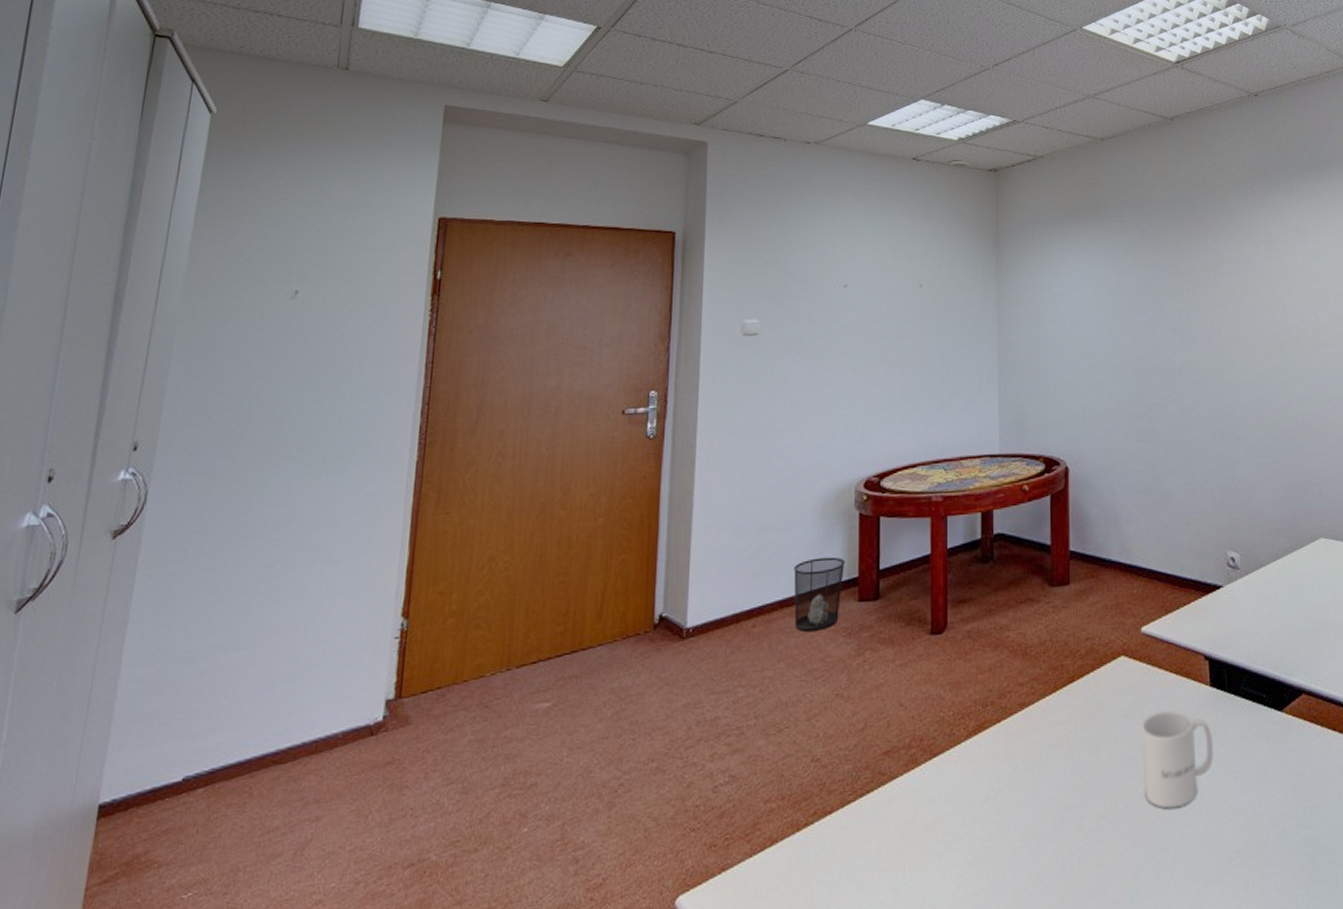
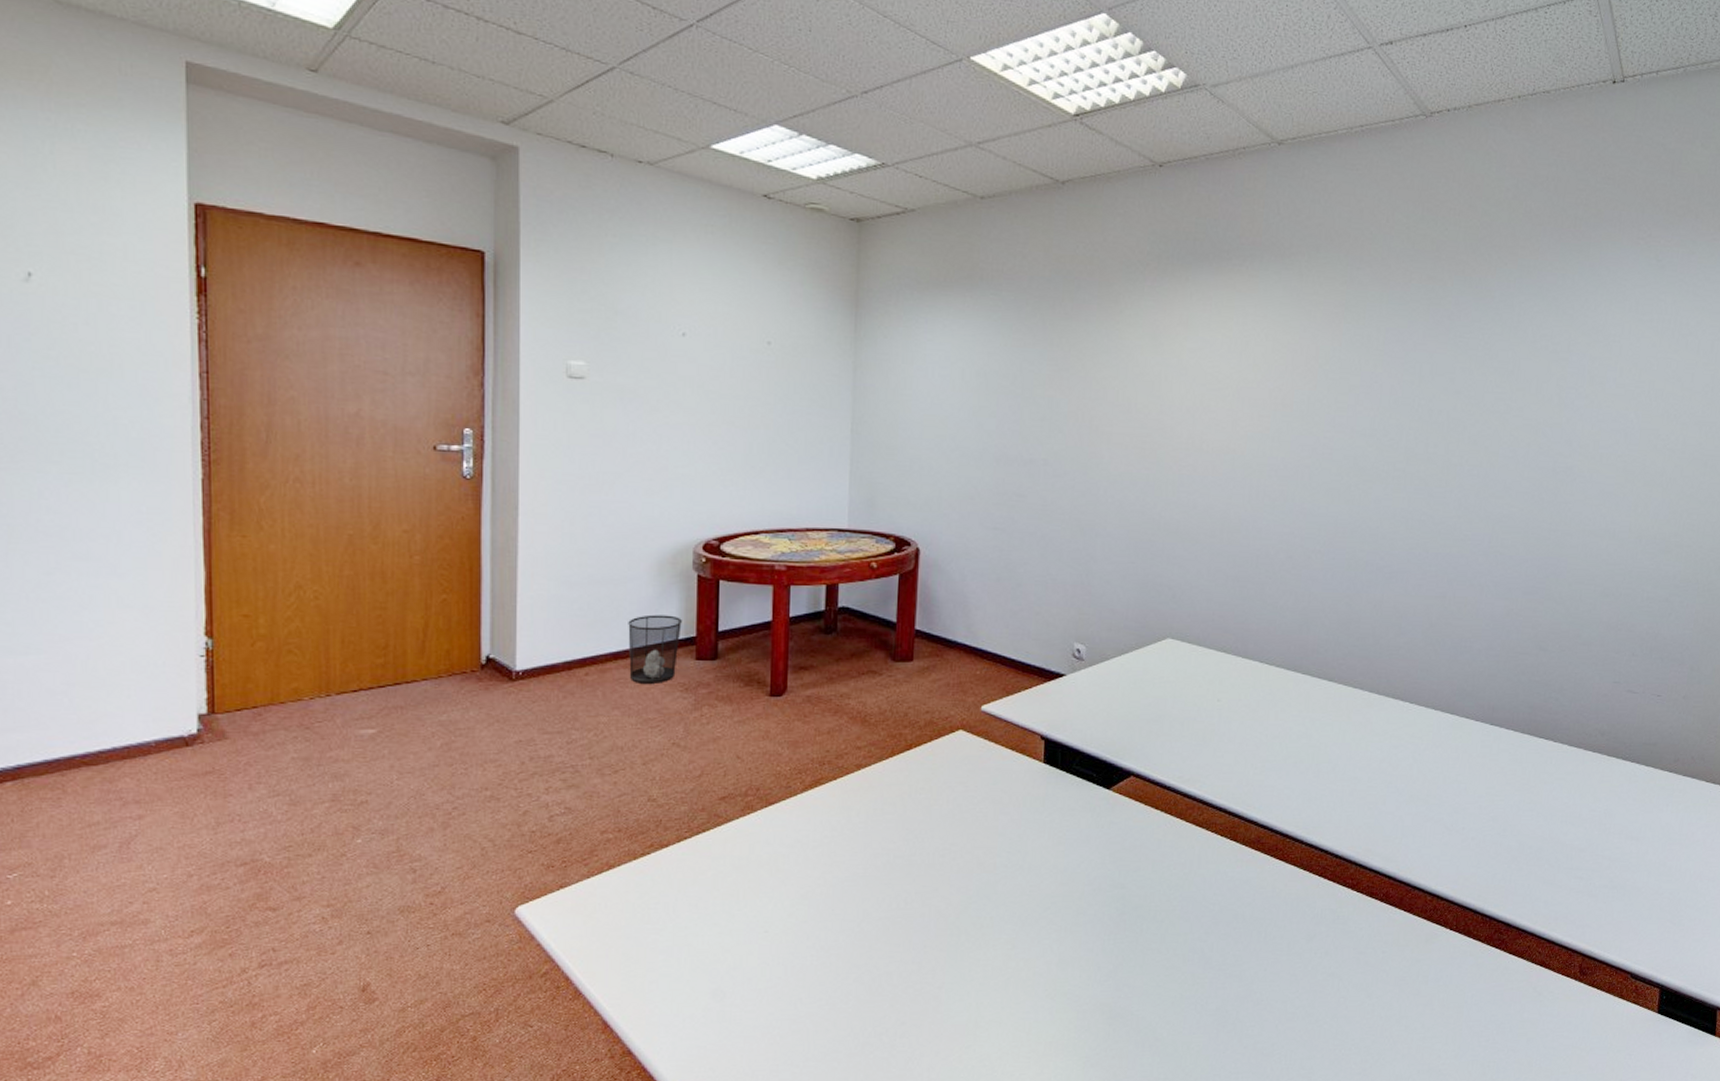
mug: present [1141,710,1213,809] -> none [971,781,1041,864]

